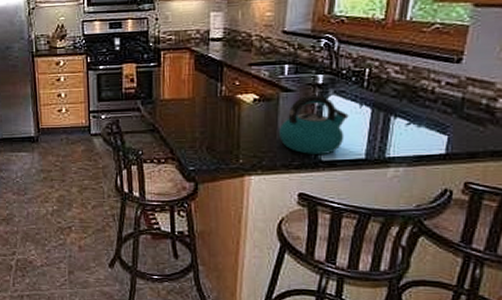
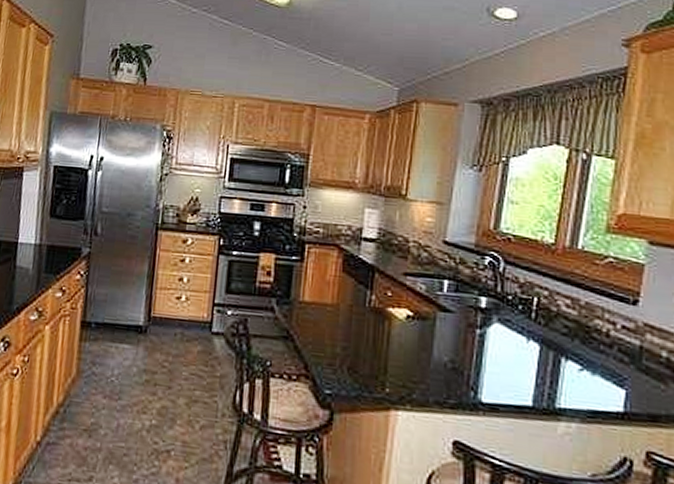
kettle: present [279,94,349,154] -> none [434,319,514,395]

